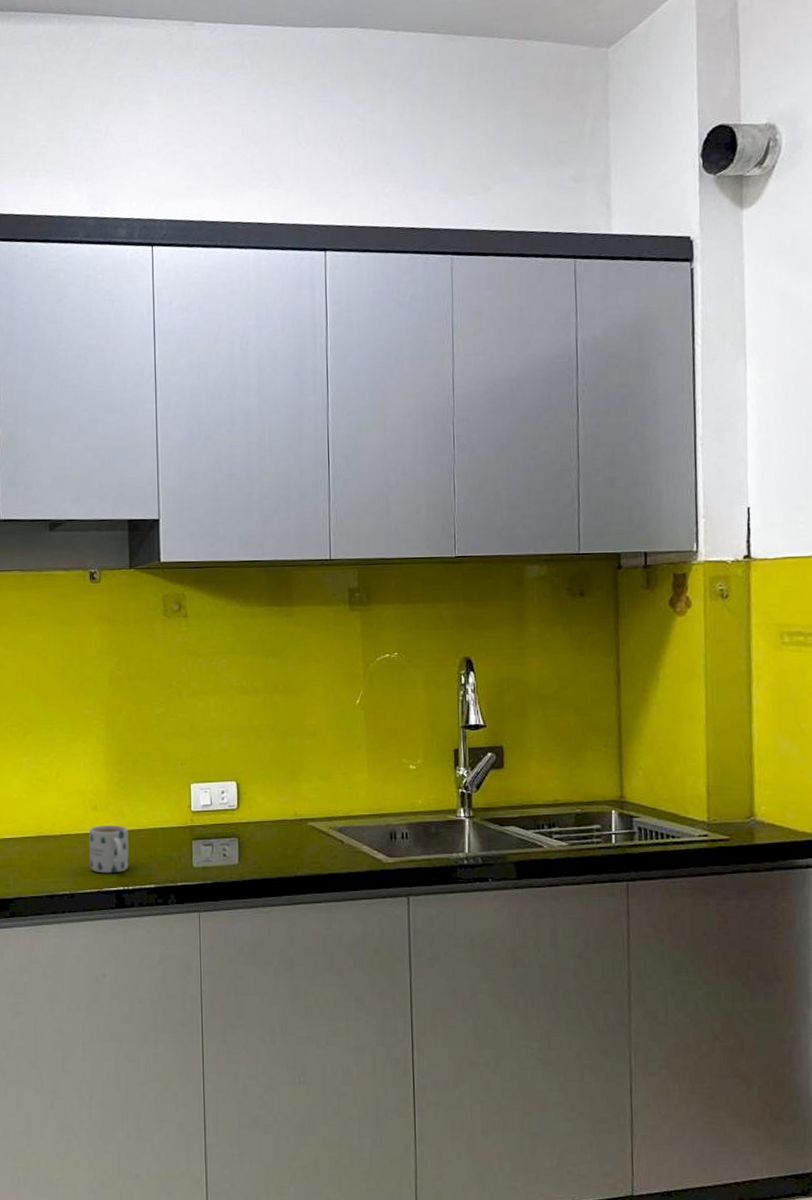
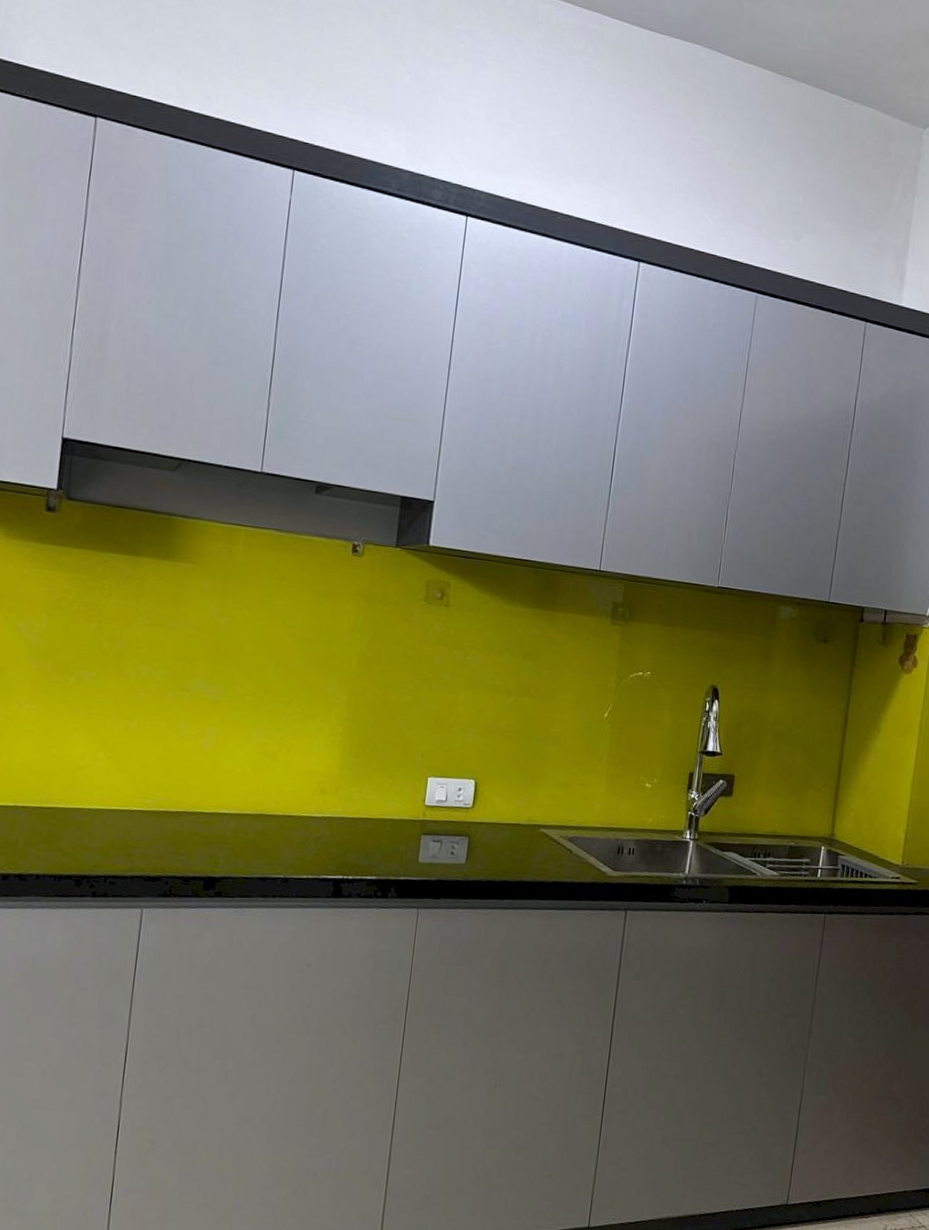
mug: present [89,825,129,874] -> none [310,809,356,861]

